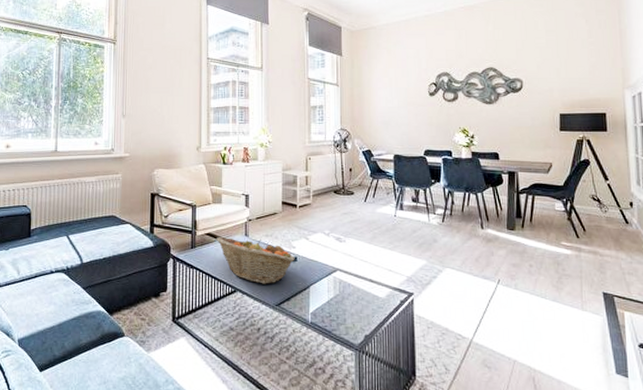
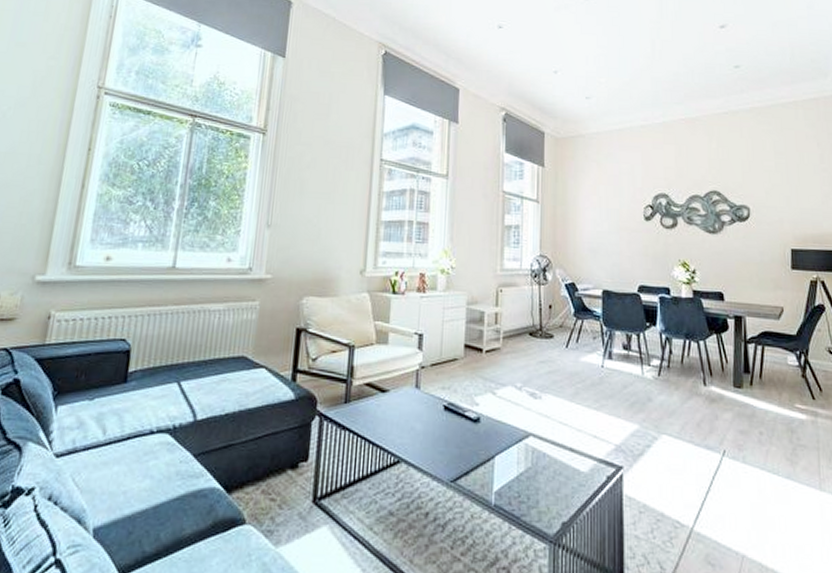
fruit basket: present [215,236,295,284] -> none [377,387,478,453]

